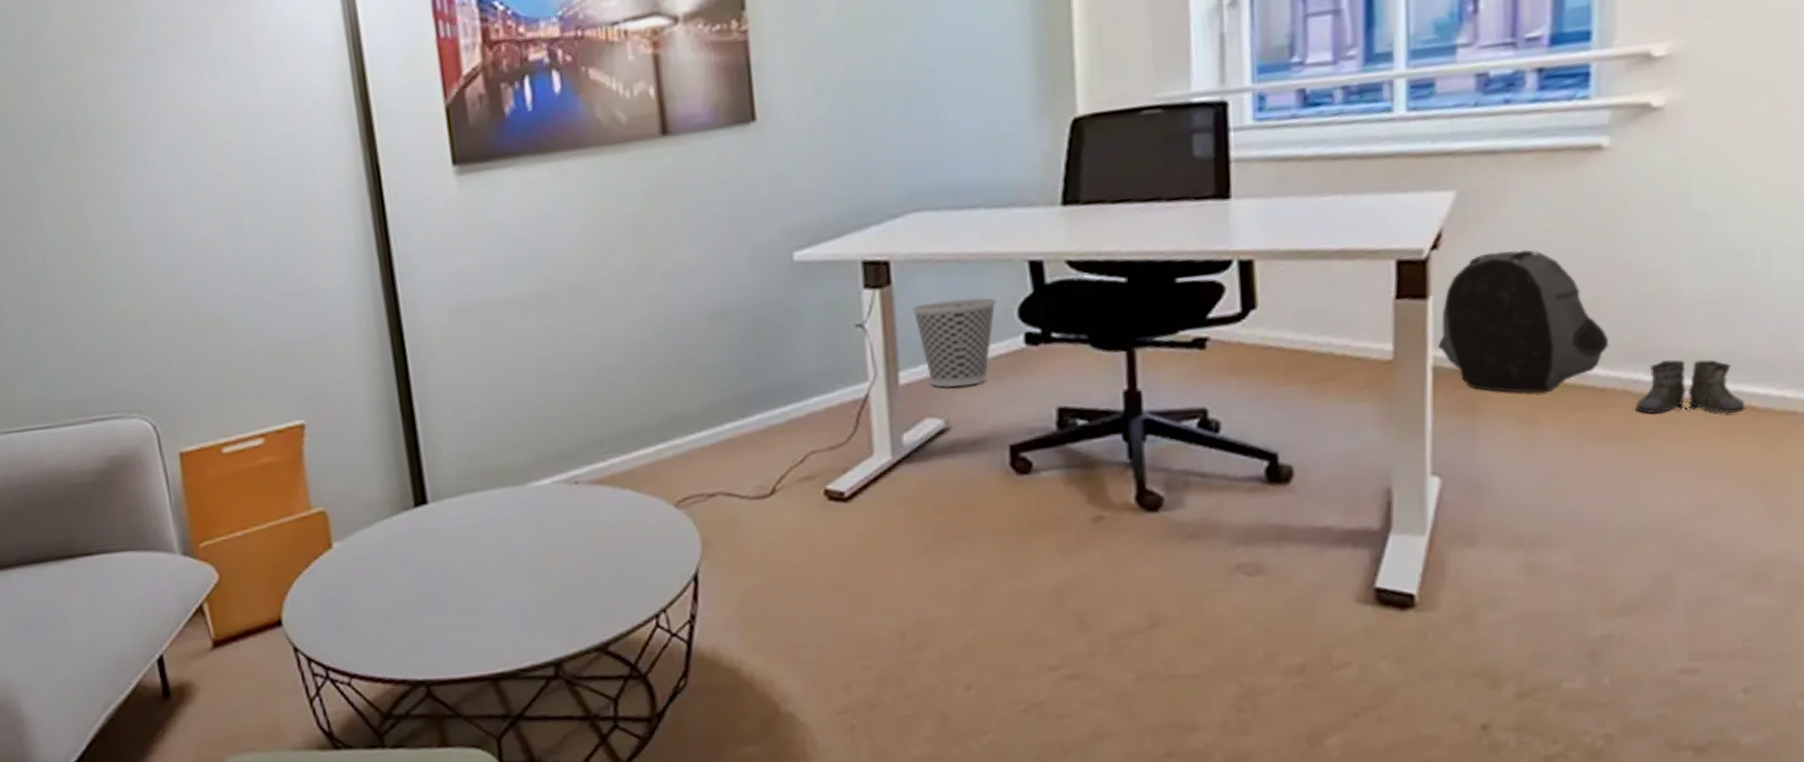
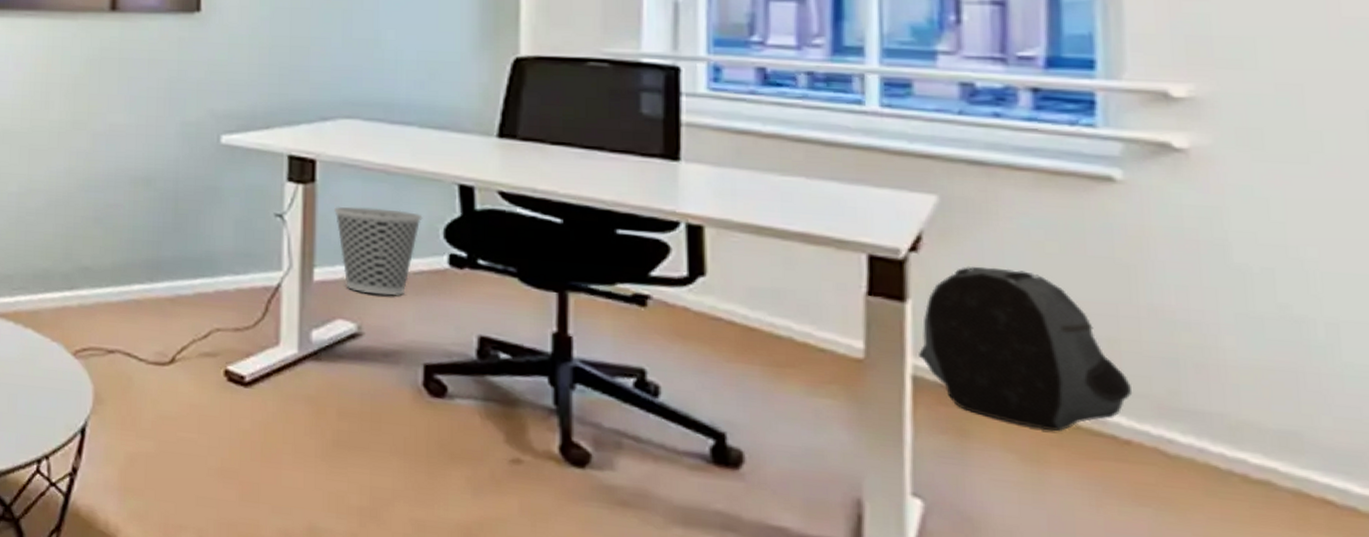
boots: present [1636,359,1745,414] -> none [1171,424,1319,504]

